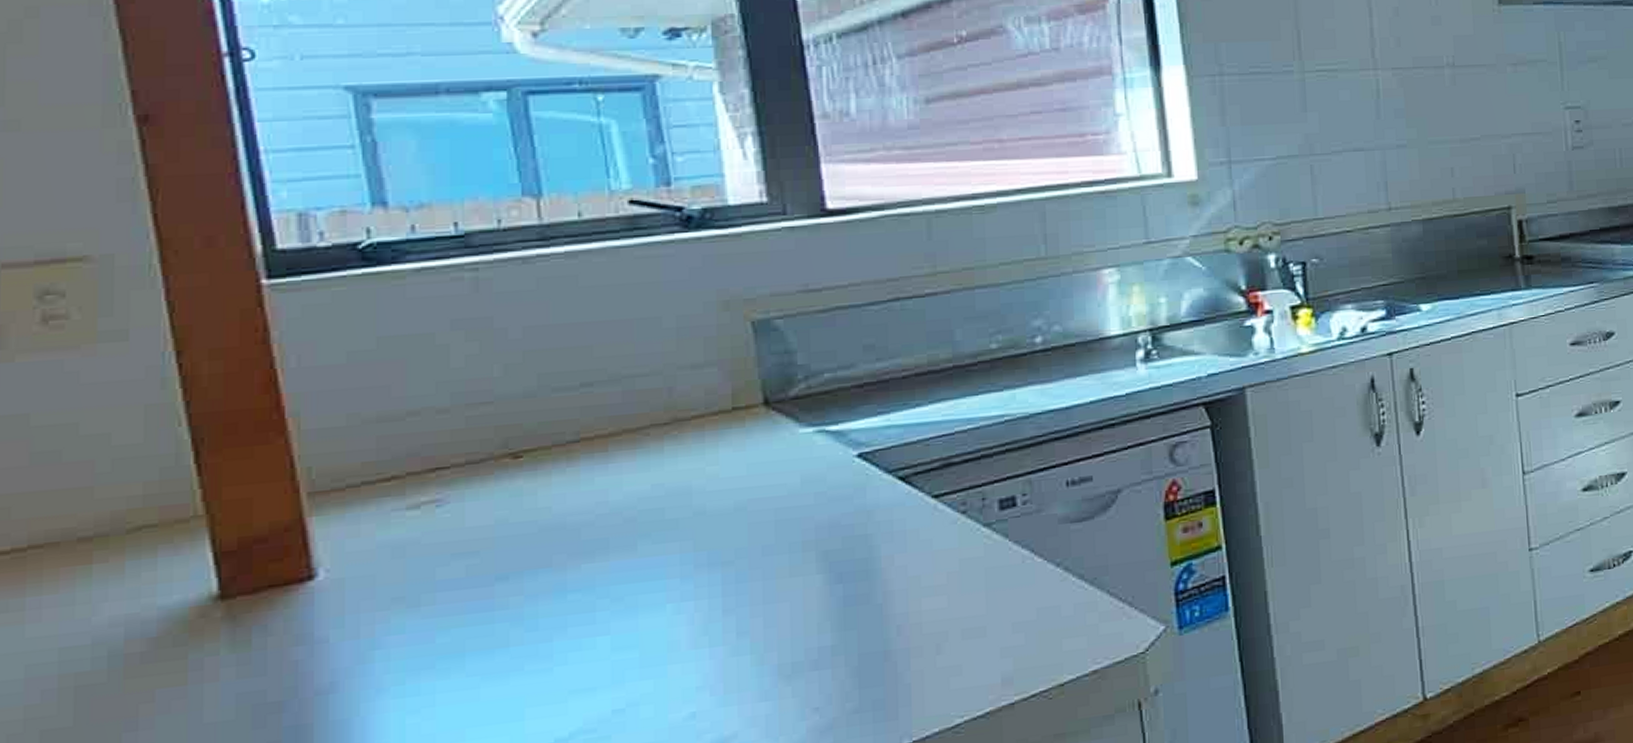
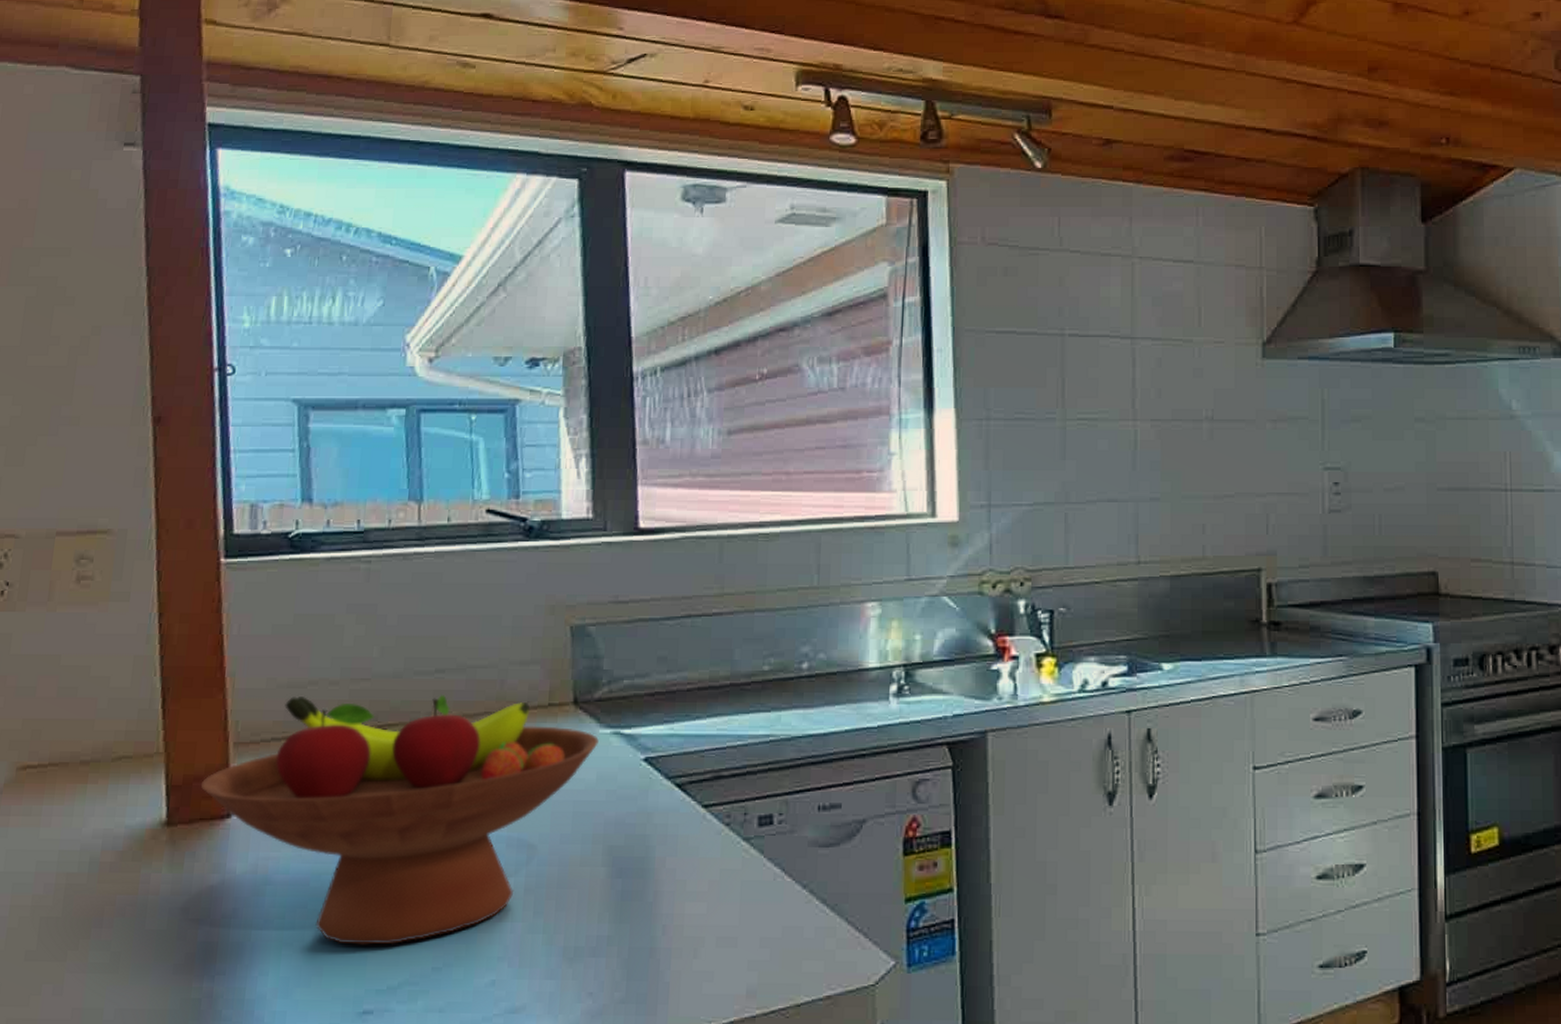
fruit bowl: none [264,409,799,701] -> present [200,694,599,945]

